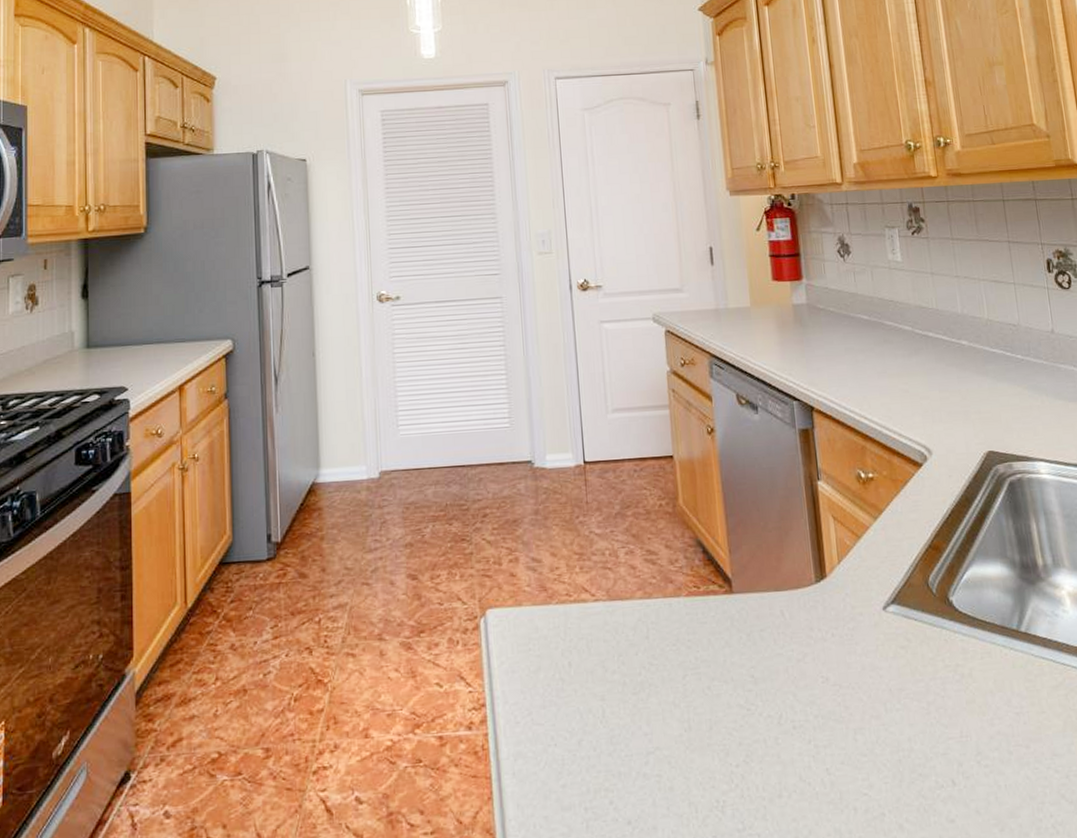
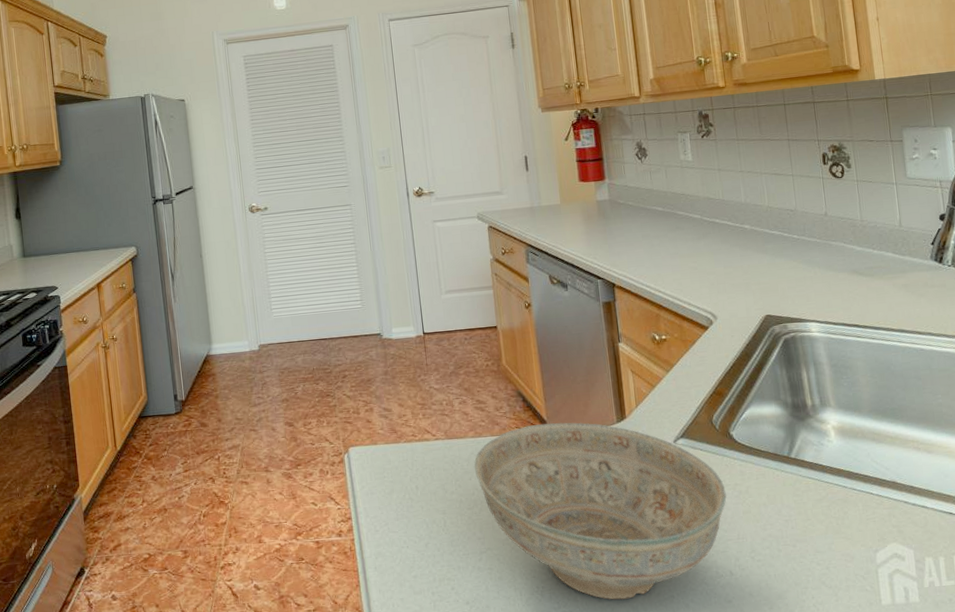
decorative bowl: none [641,581,947,819] -> present [474,422,727,600]

